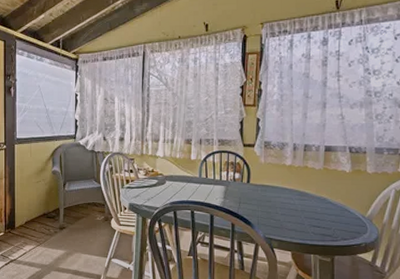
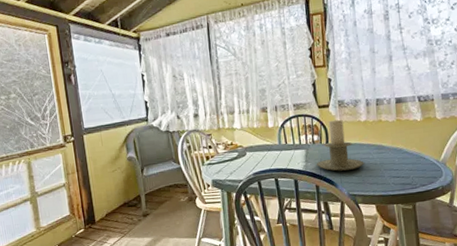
candle holder: none [234,160,285,213] -> present [316,119,364,172]

